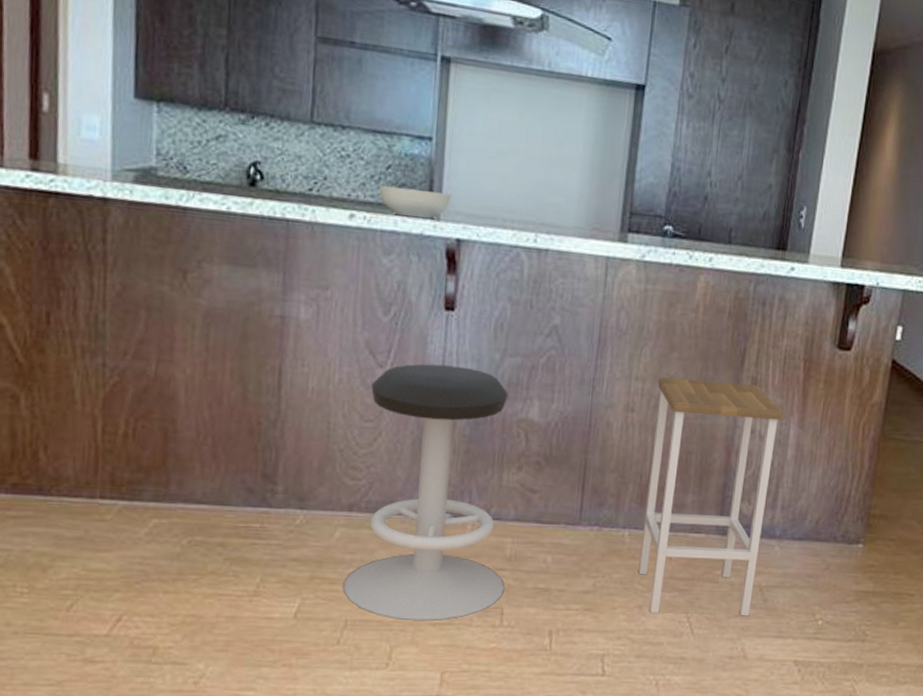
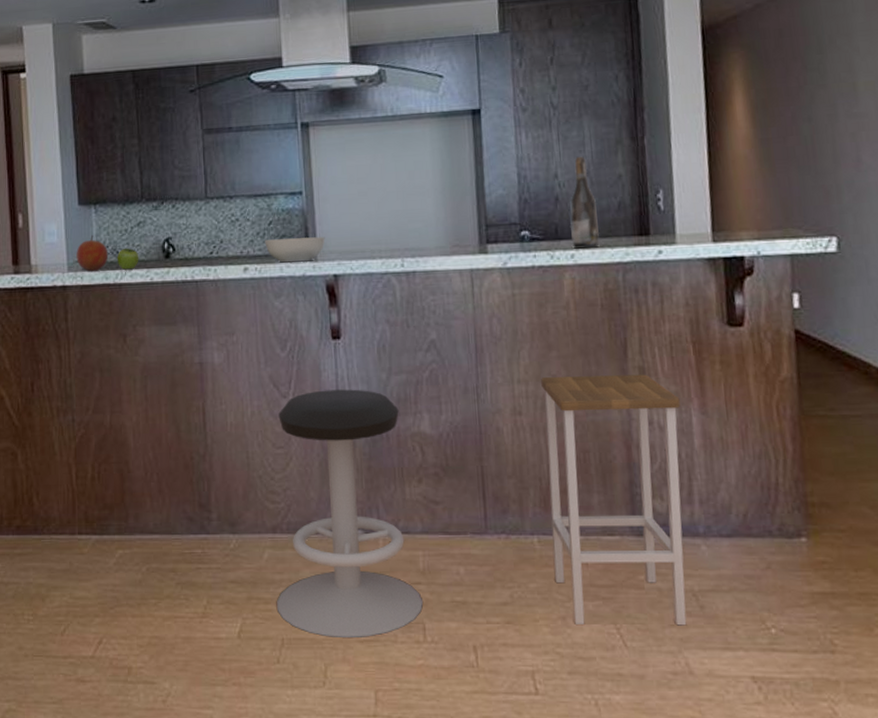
fruit: none [125,139,172,187] -> present [76,235,109,273]
fruit: none [182,164,214,193] -> present [116,248,139,270]
wine bottle: none [712,157,744,255] -> present [569,156,599,249]

